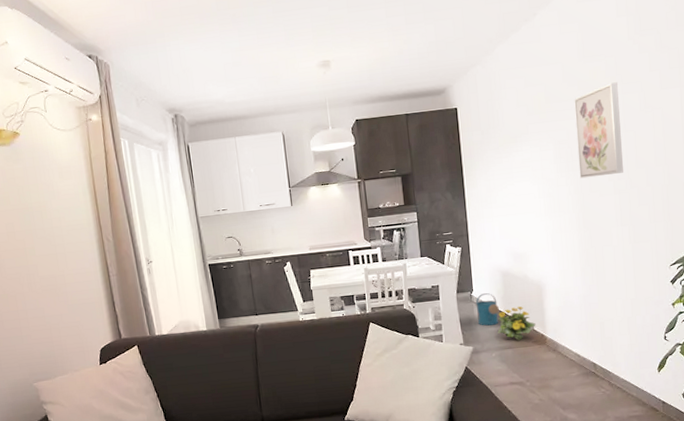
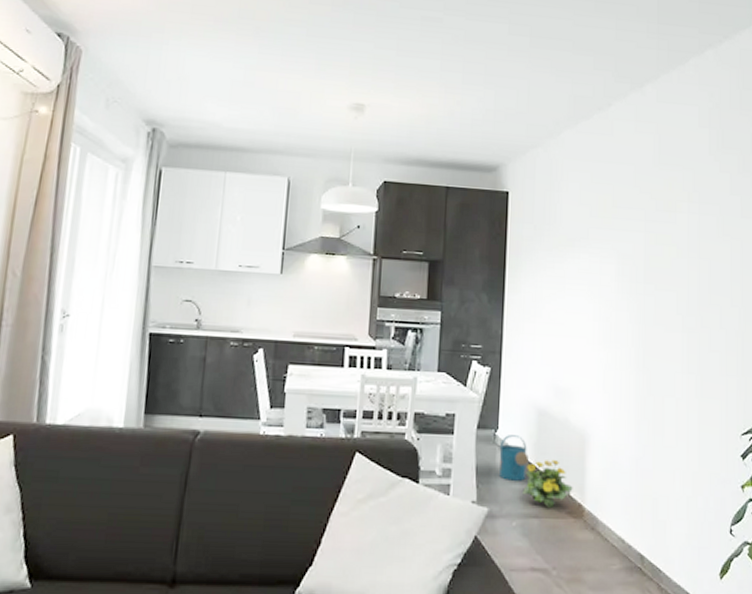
wall art: present [574,82,624,179] -> none [643,198,695,308]

